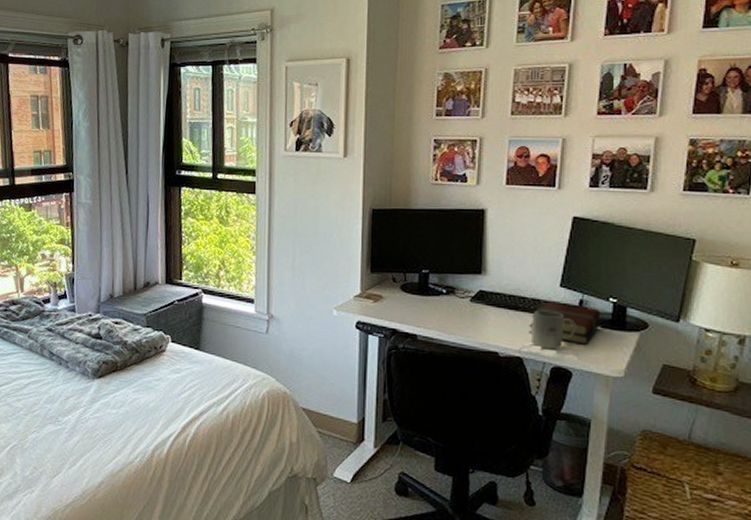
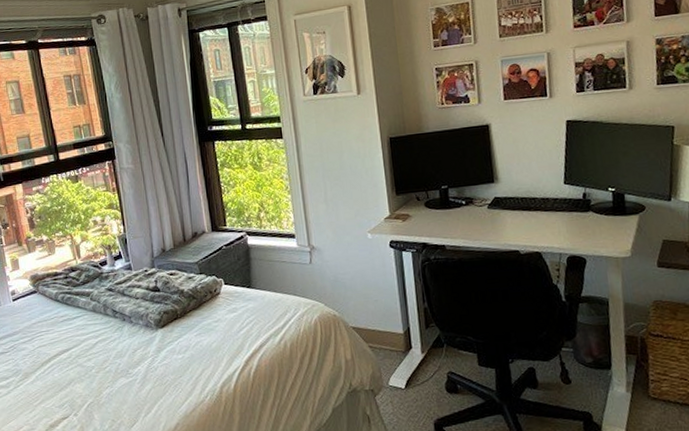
books: present [529,301,601,345] -> none [542,198,604,233]
mug: present [532,309,575,349] -> none [544,206,584,241]

